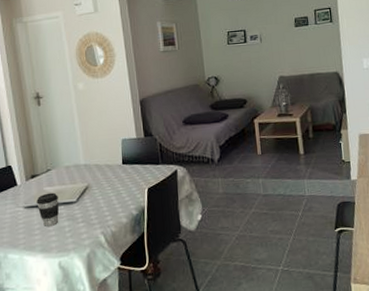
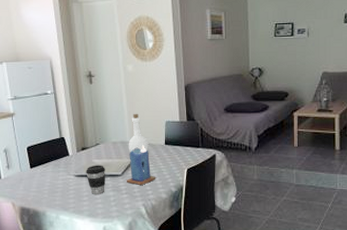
candle: none [81,167,115,211] -> present [126,145,156,185]
bottle: none [82,133,105,176] -> present [128,113,149,153]

